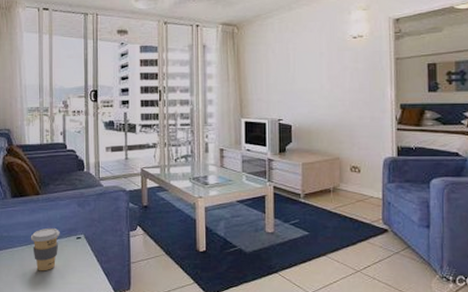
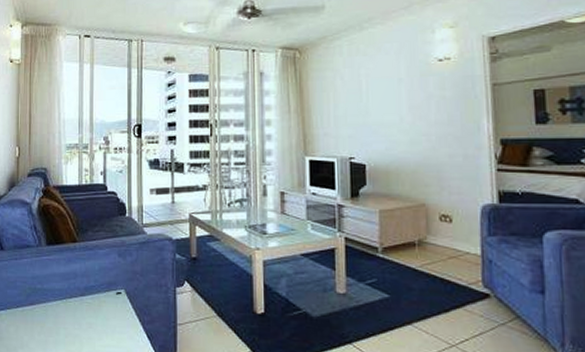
coffee cup: present [30,227,60,271] -> none [65,280,98,331]

